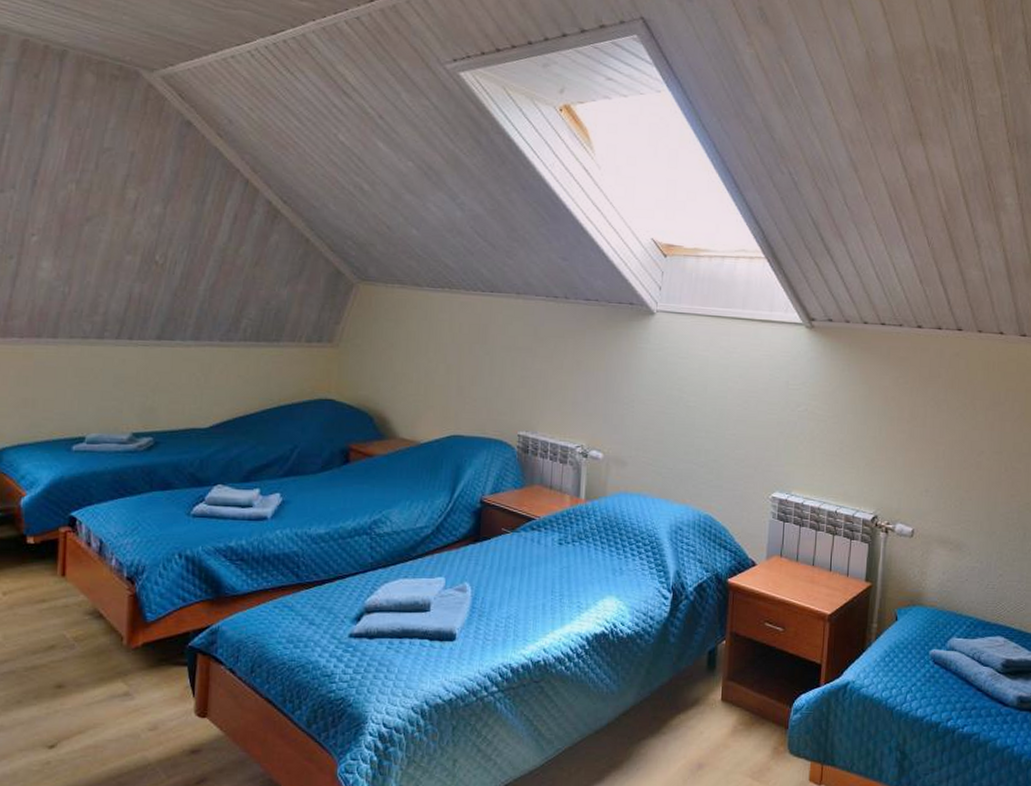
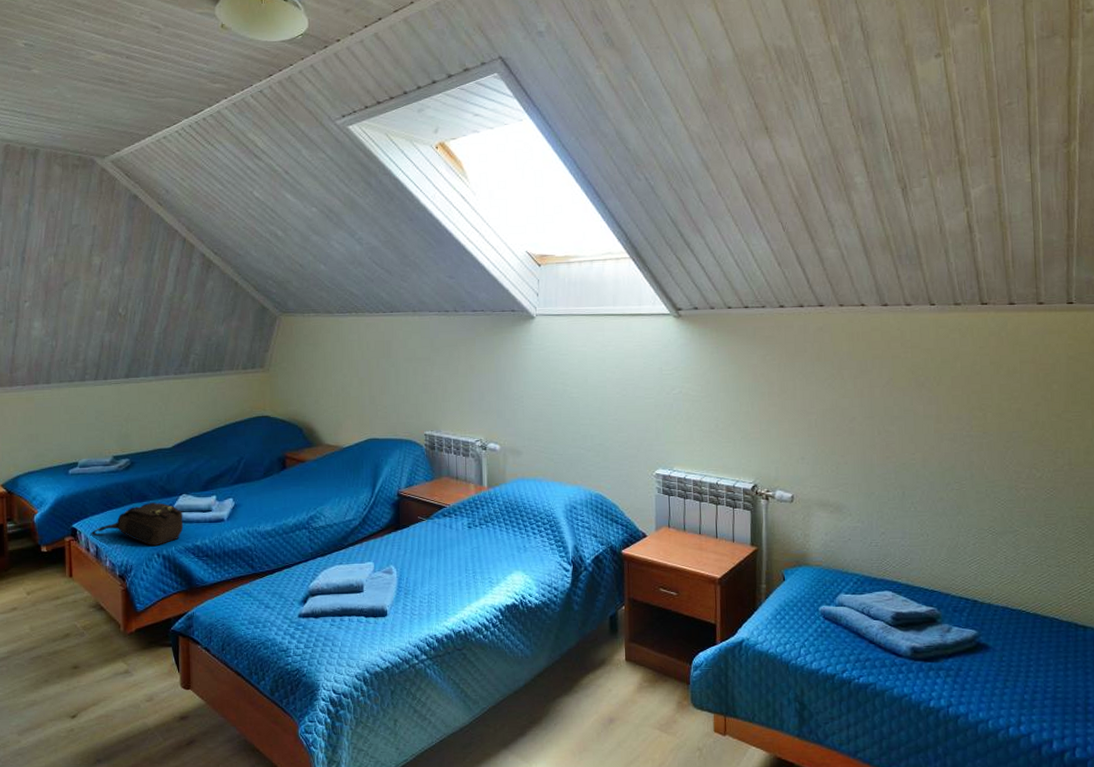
satchel: none [95,491,218,545] -> present [91,502,184,547]

